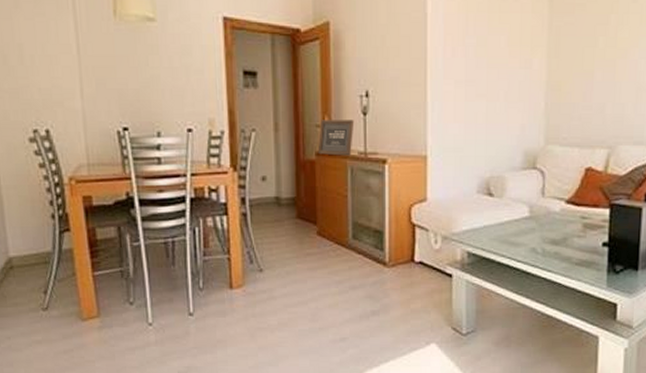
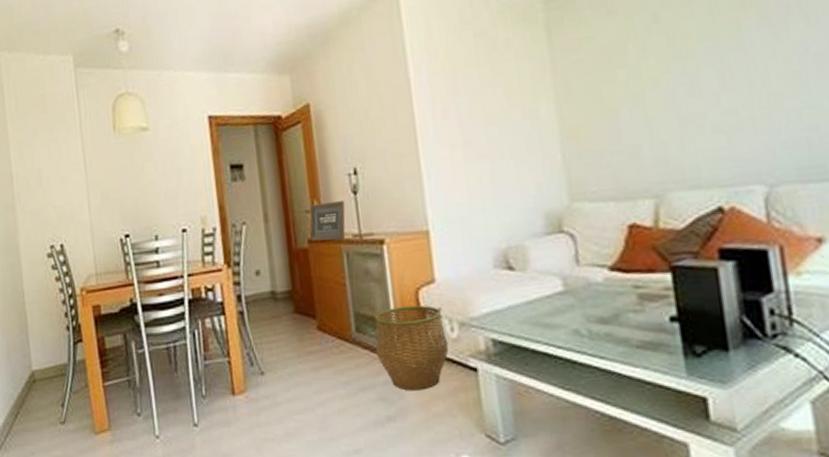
basket: none [369,219,431,291] -> present [374,305,449,391]

